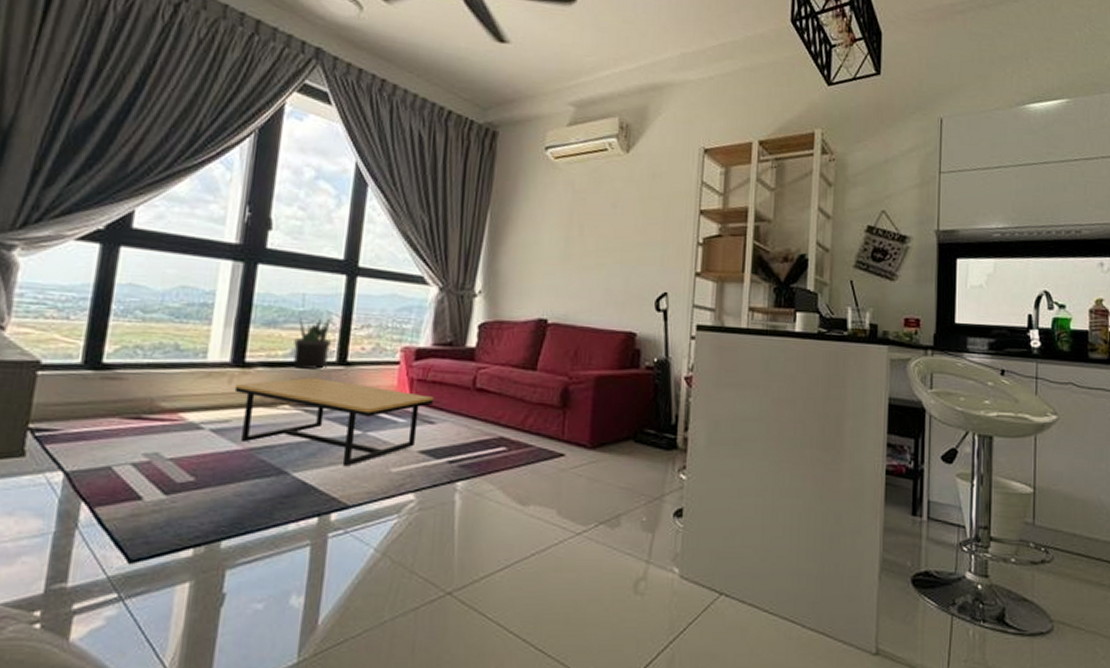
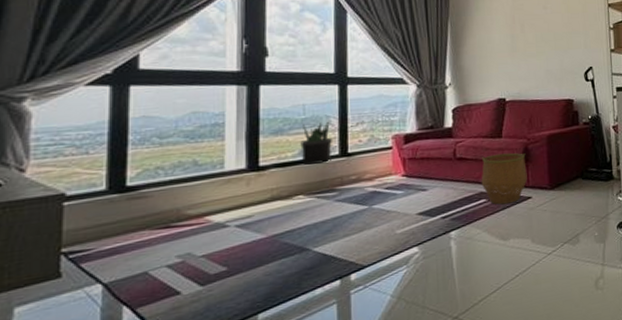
coffee table: present [234,377,435,467] -> none [253,169,425,236]
basket: none [502,391,565,458] -> present [481,153,527,205]

